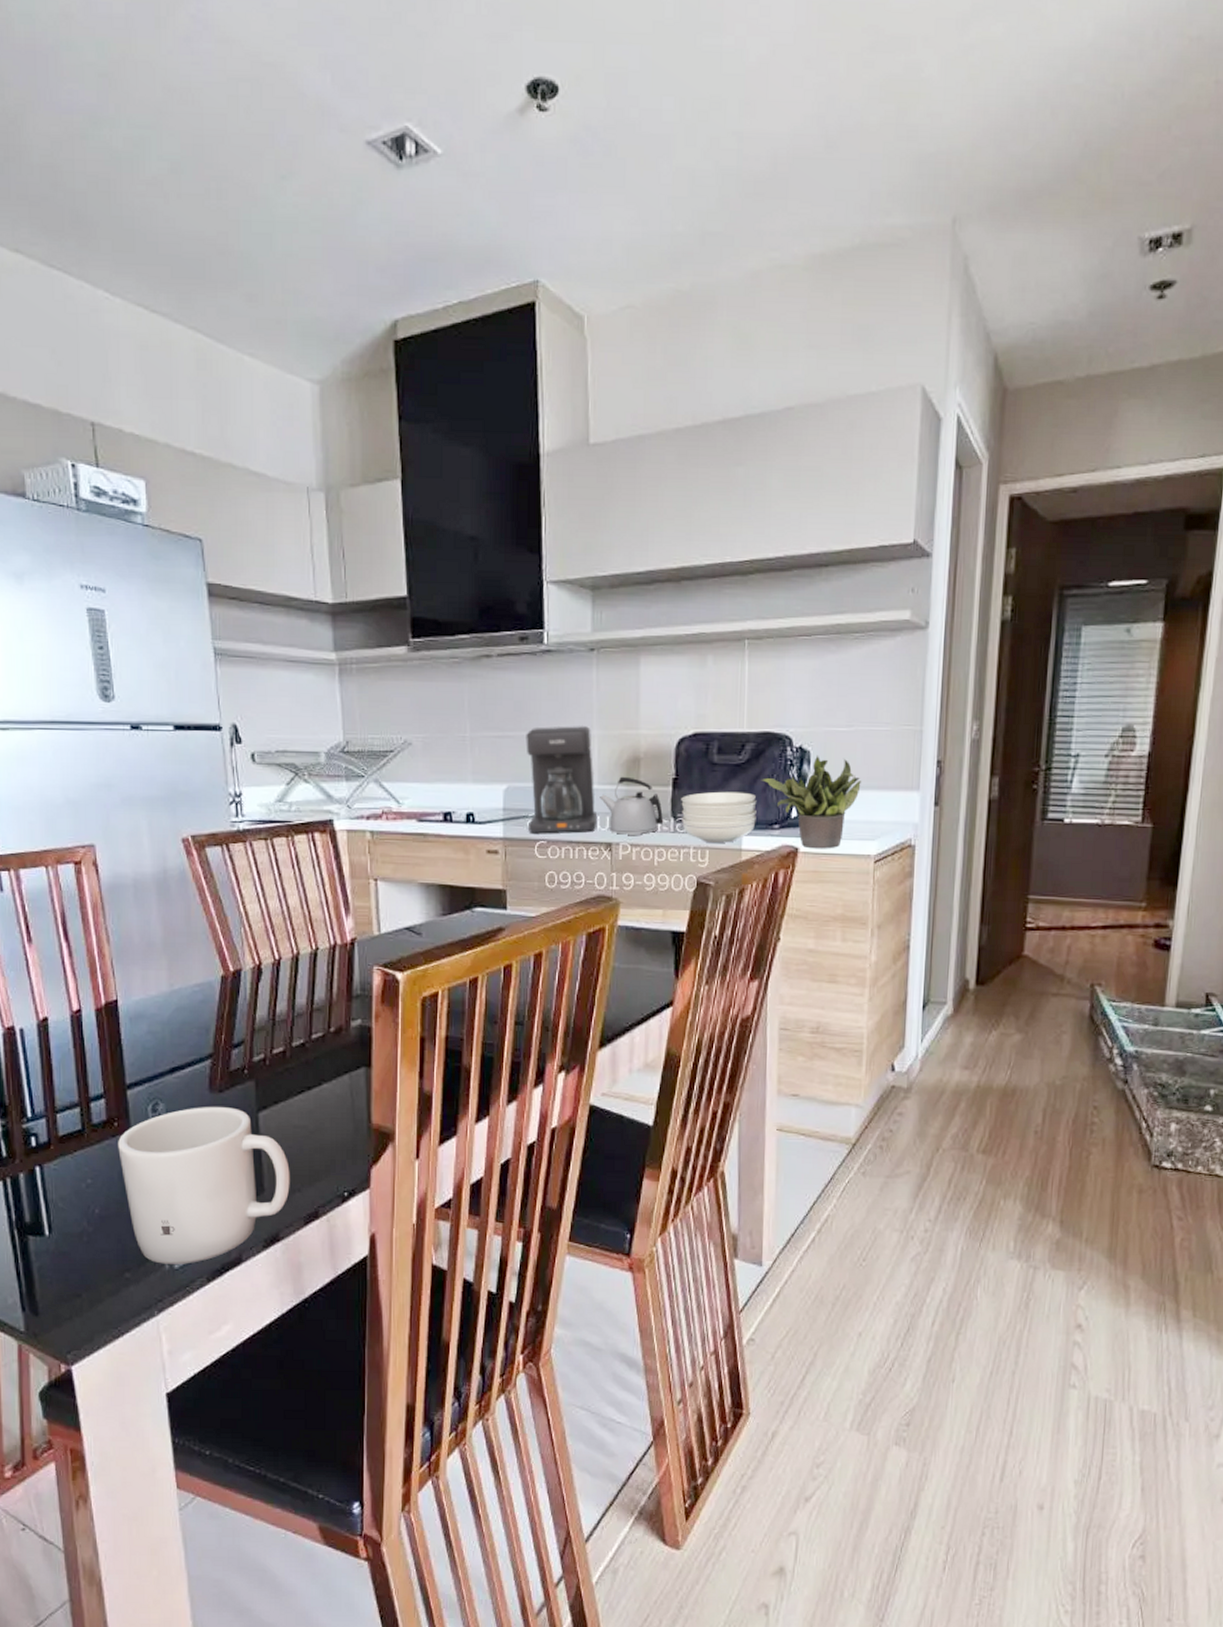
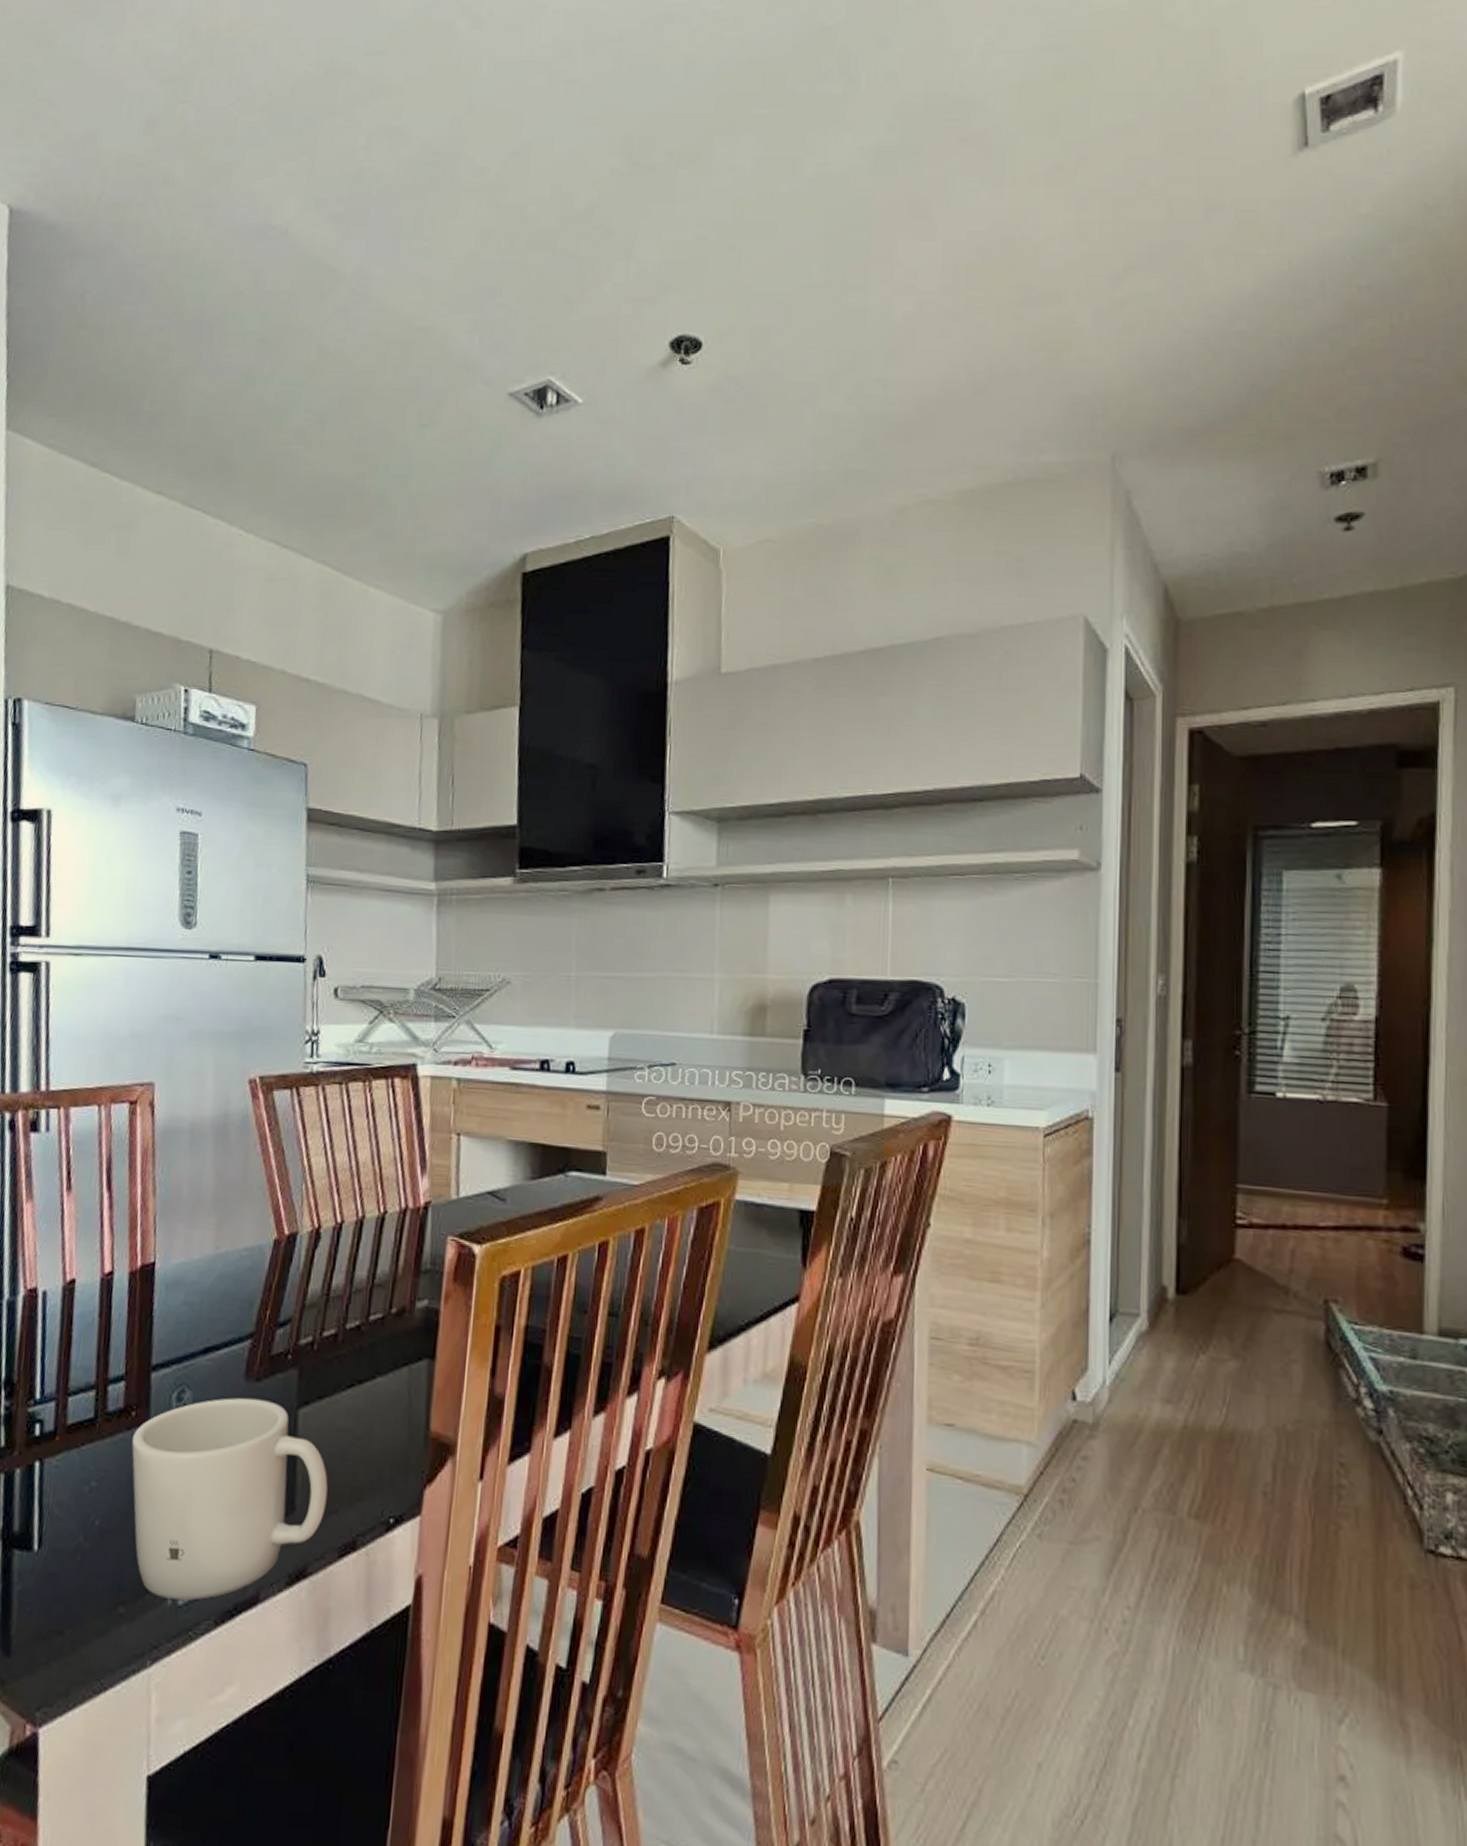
coffee maker: present [526,726,598,833] -> none [636,967,716,1088]
kettle: present [600,776,664,836] -> none [719,1026,793,1096]
bowl: present [681,791,757,844] -> none [813,1046,902,1107]
potted plant: present [760,755,861,849] -> none [906,1008,1026,1119]

